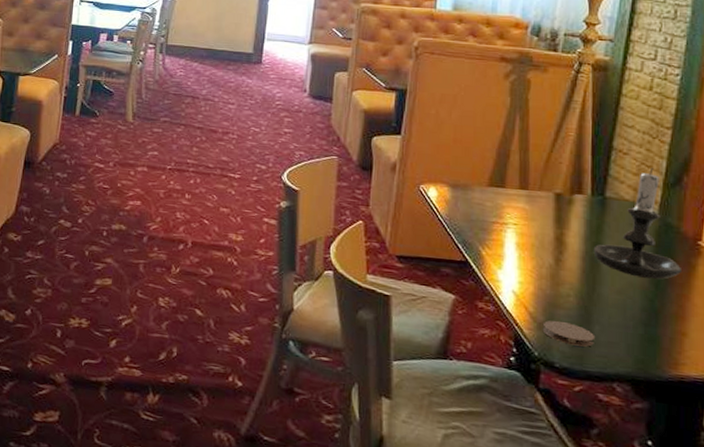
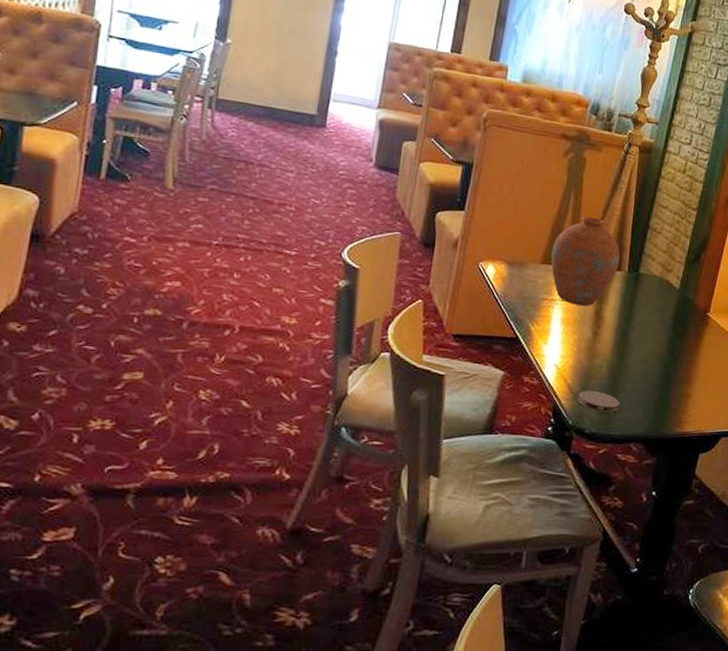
vase: none [499,138,580,231] -> present [551,216,621,306]
candle holder: present [593,167,683,280] -> none [625,245,693,348]

